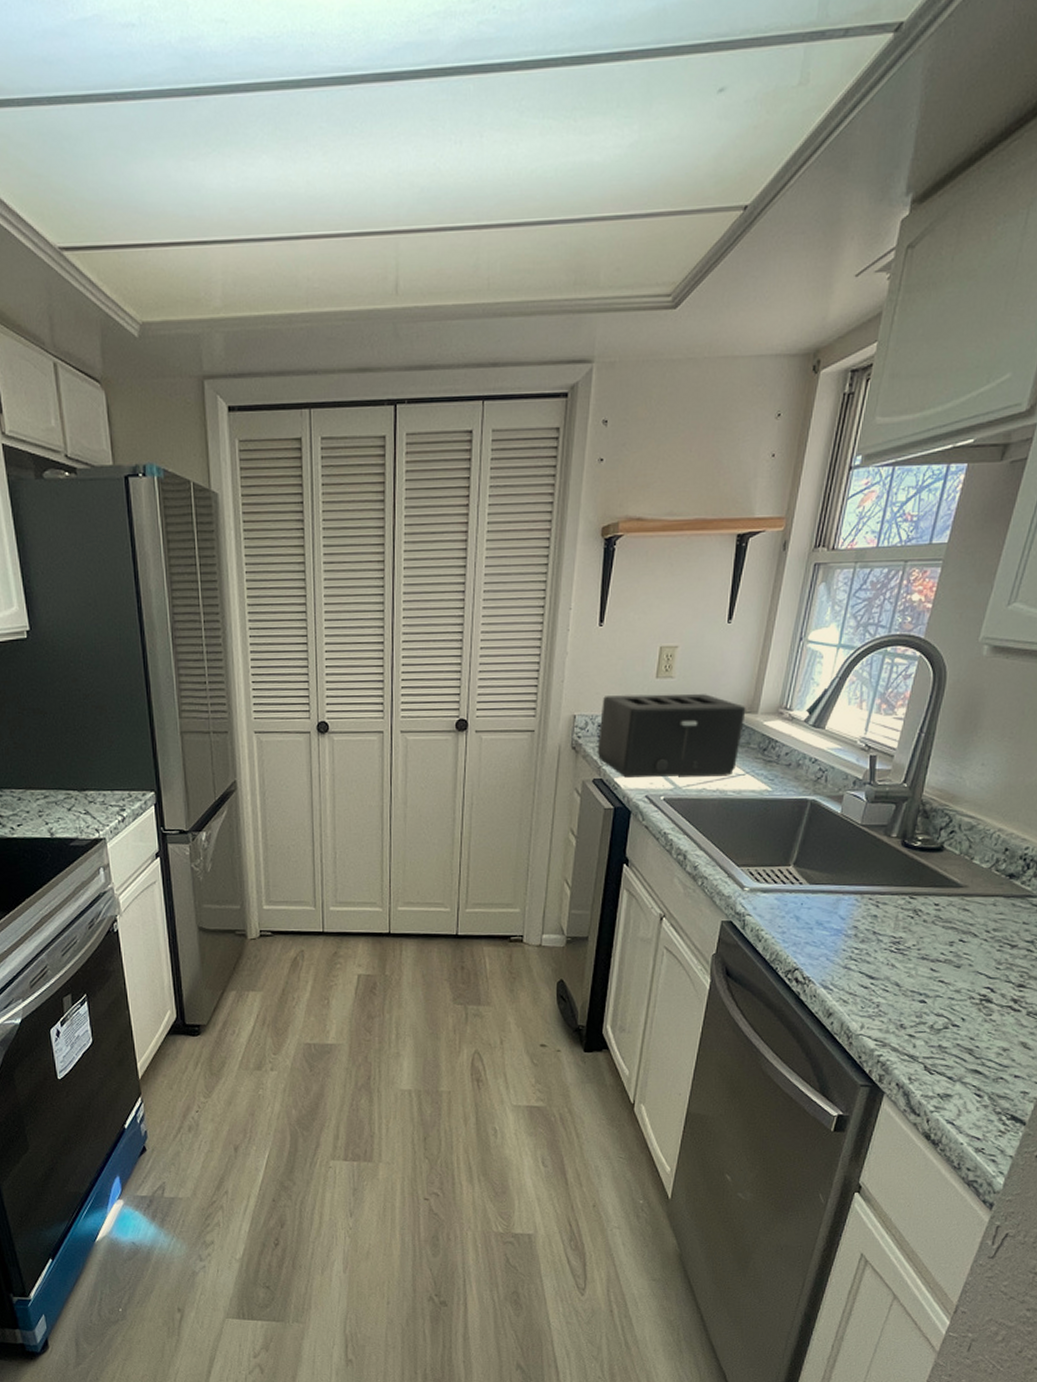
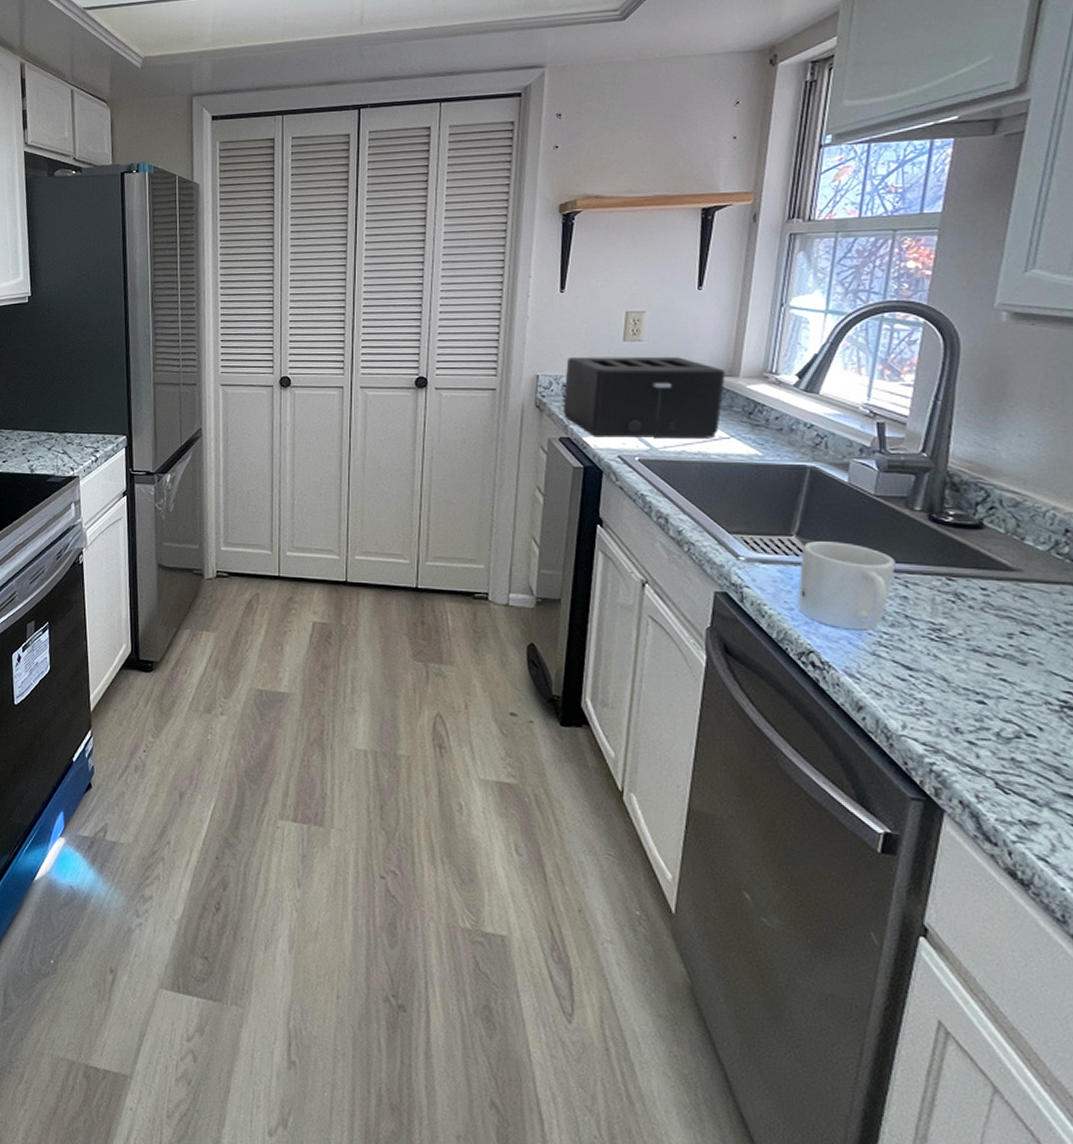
mug: none [789,869,871,948] -> present [797,541,896,631]

